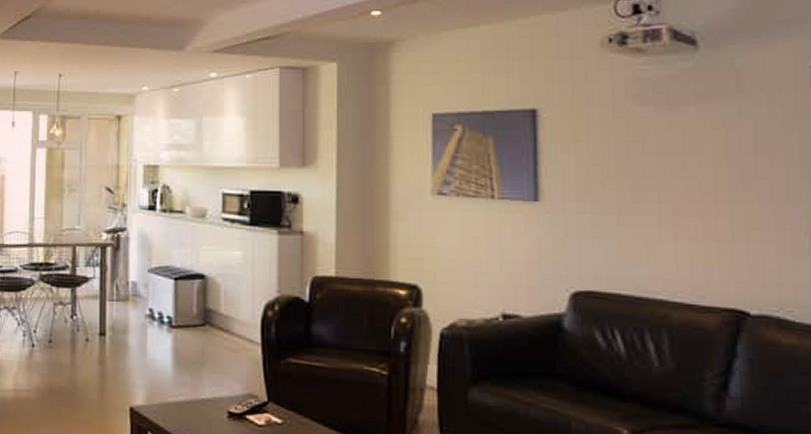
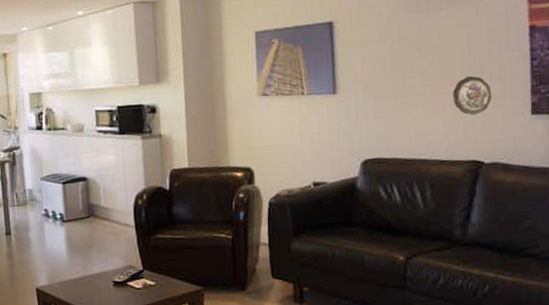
decorative plate: none [703,194,761,248] -> present [452,75,492,115]

